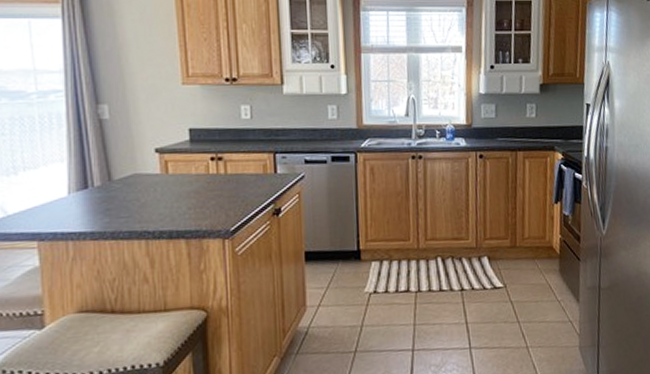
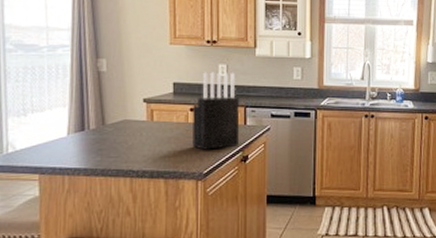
knife block: none [214,113,271,204] -> present [191,72,240,150]

